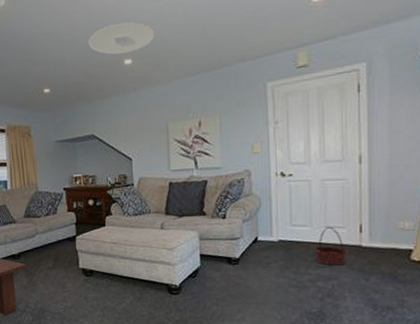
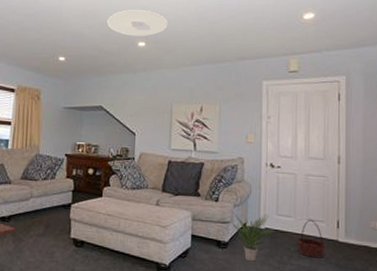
potted plant: none [240,225,289,275] -> present [230,213,275,262]

